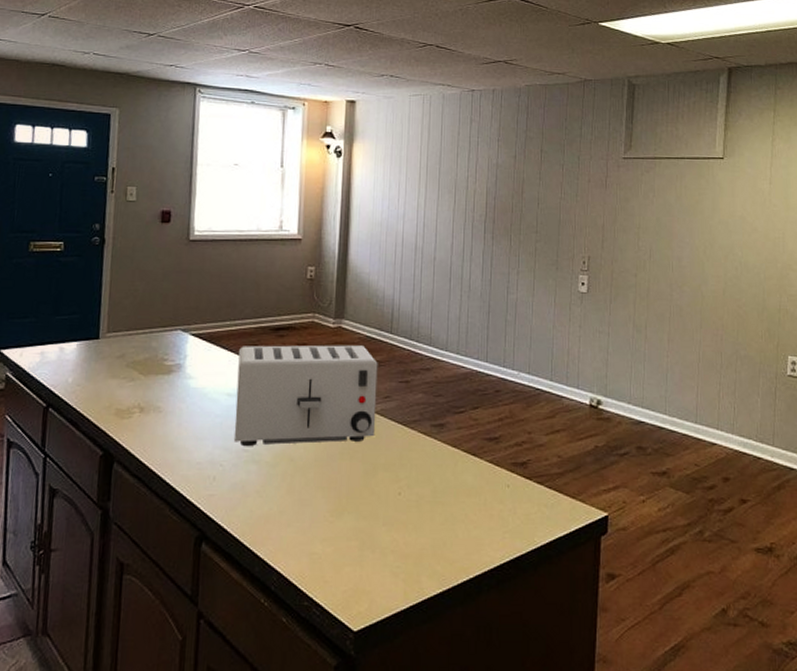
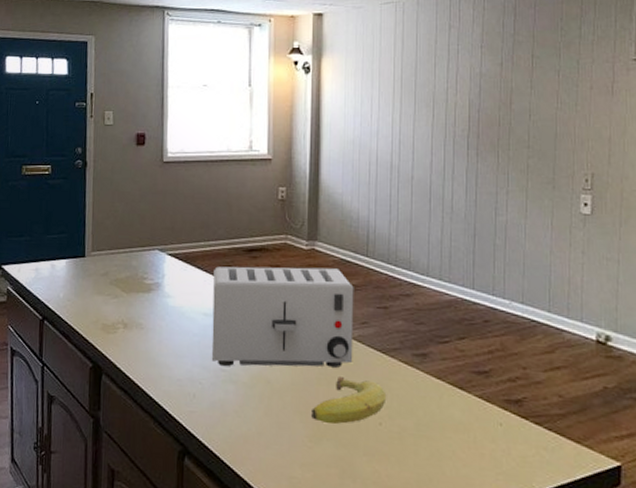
fruit: none [334,451,406,498] -> present [311,377,387,425]

